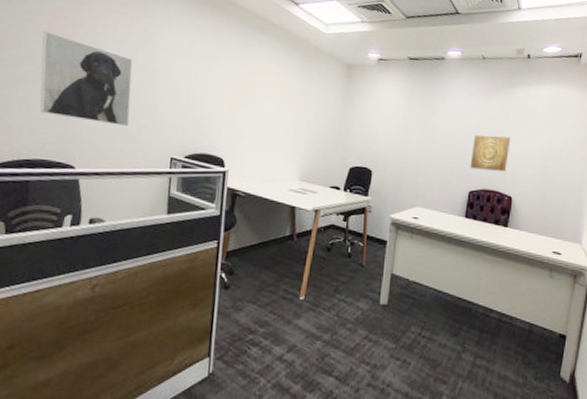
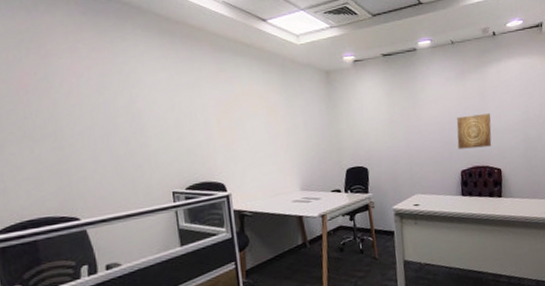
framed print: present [39,32,133,126] -> none [16,90,125,173]

